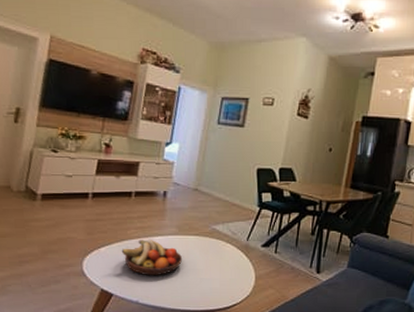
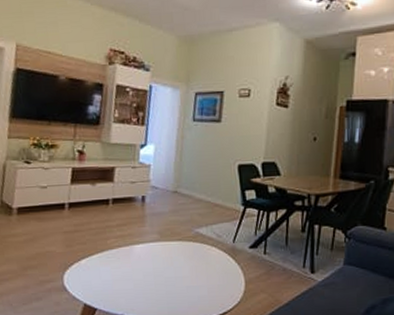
fruit bowl: present [121,240,183,276] -> none [102,248,167,287]

